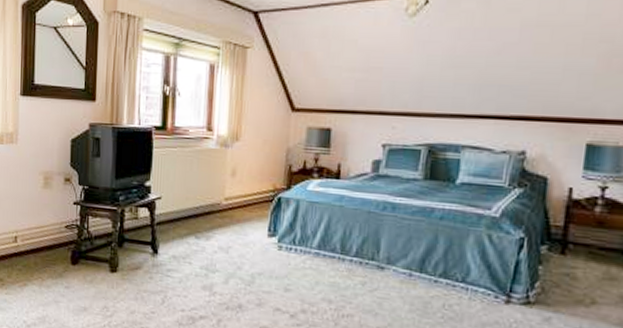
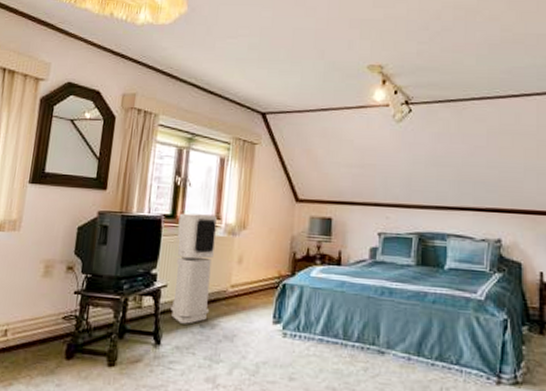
air purifier: none [166,124,209,235] -> present [171,213,217,324]

